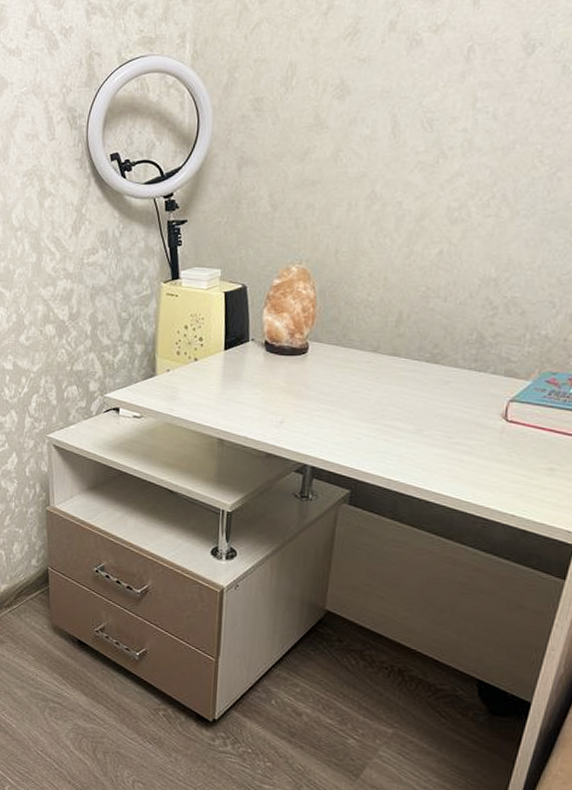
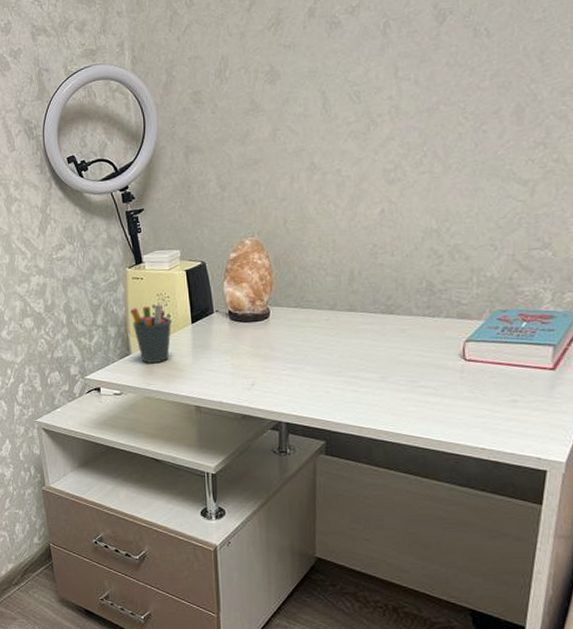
pen holder: none [161,325,203,388] -> present [131,303,171,363]

